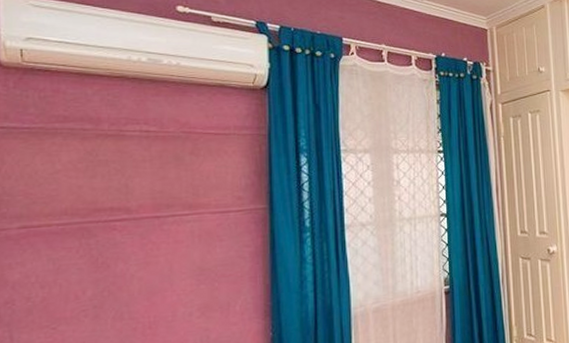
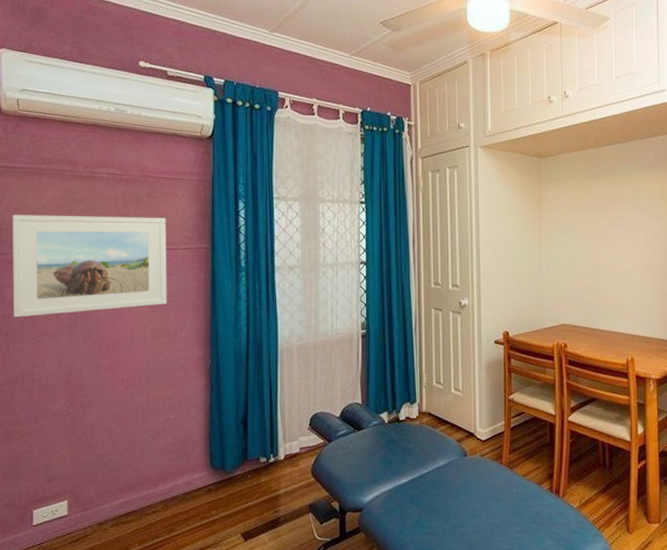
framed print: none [15,177,217,304] -> present [12,214,167,318]

